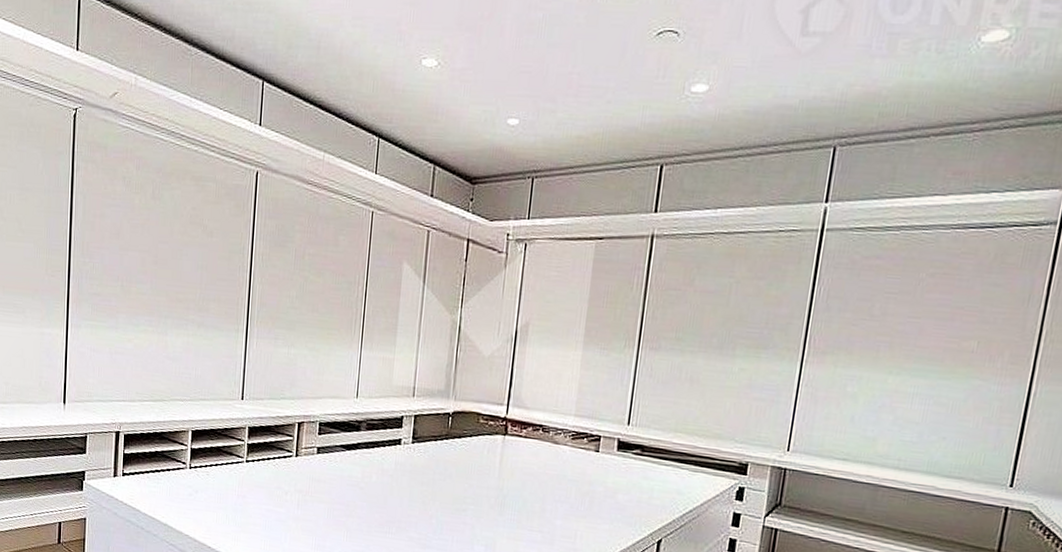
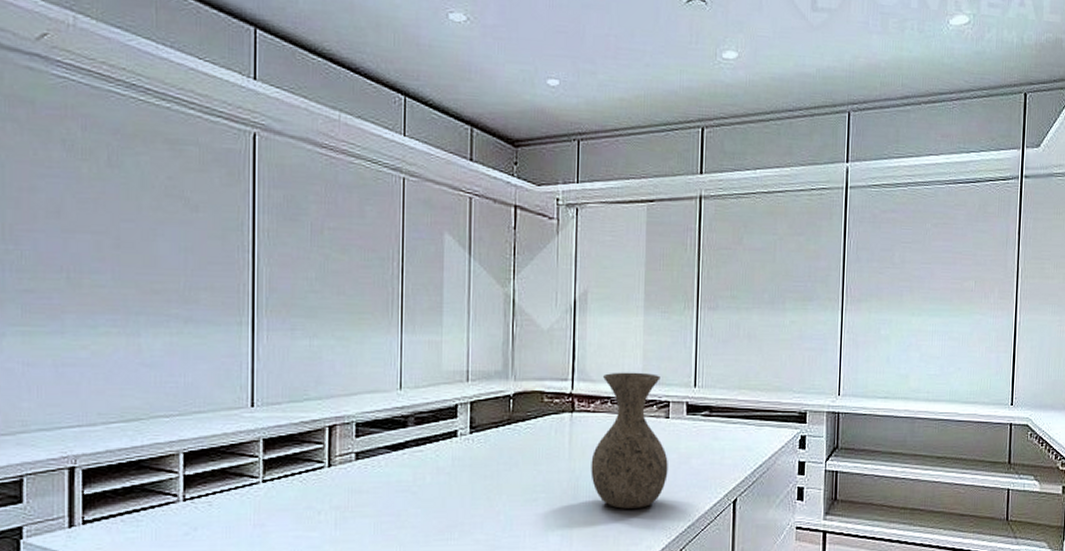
vase: none [517,402,594,534] -> present [591,372,668,509]

